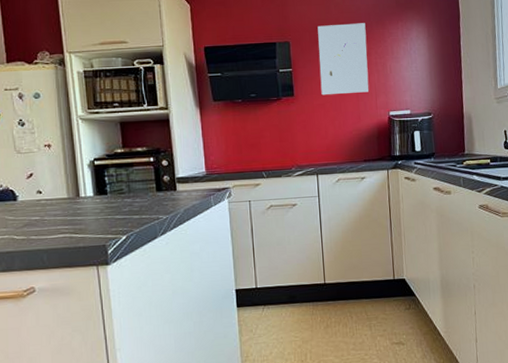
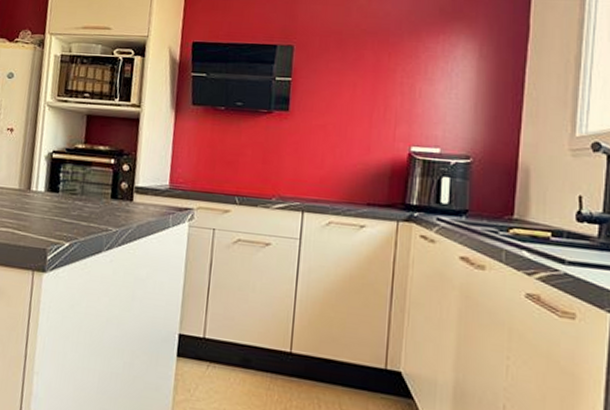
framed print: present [317,23,369,96] -> none [323,30,394,118]

